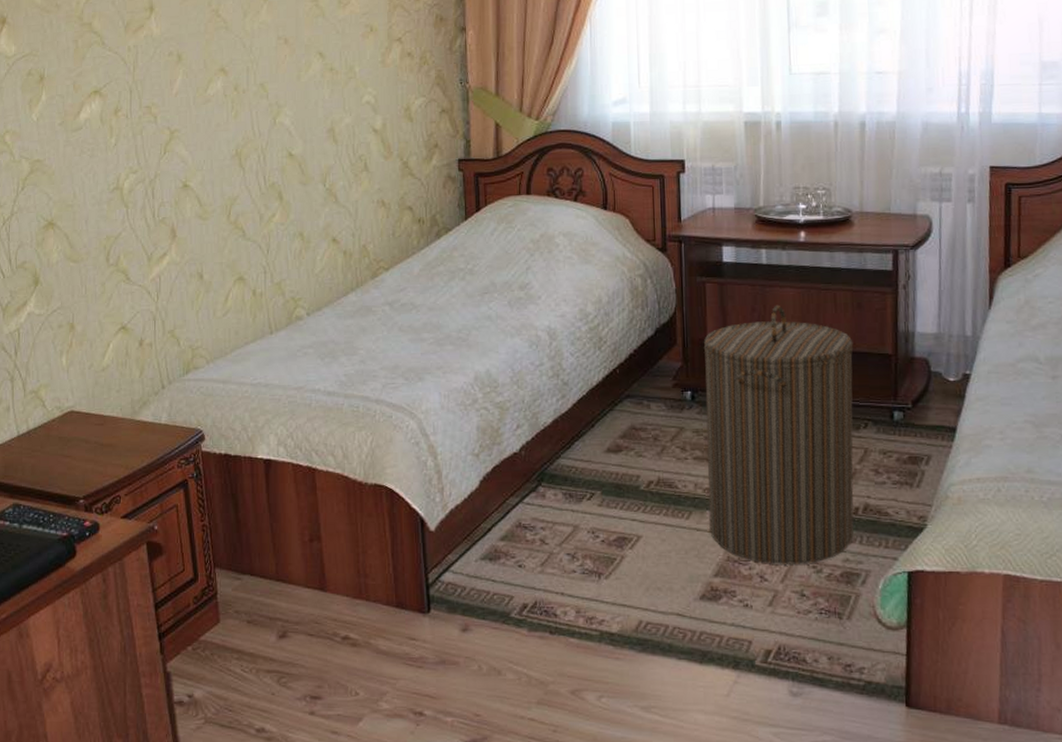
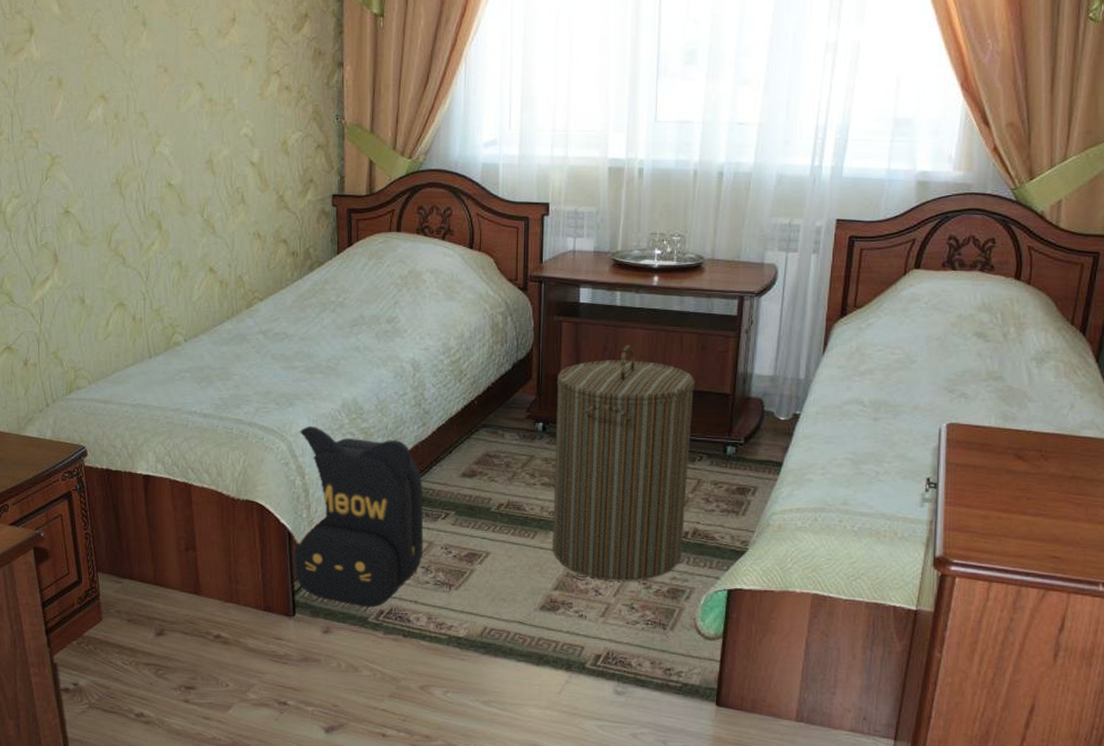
backpack: none [427,402,568,601] -> present [294,426,424,608]

